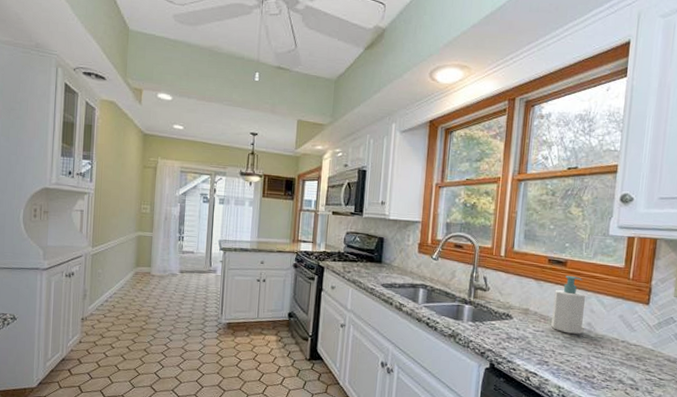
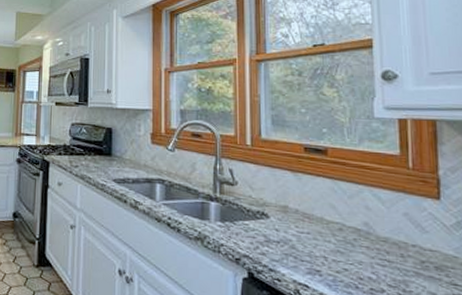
soap bottle: present [551,276,585,335] -> none [317,166,358,237]

